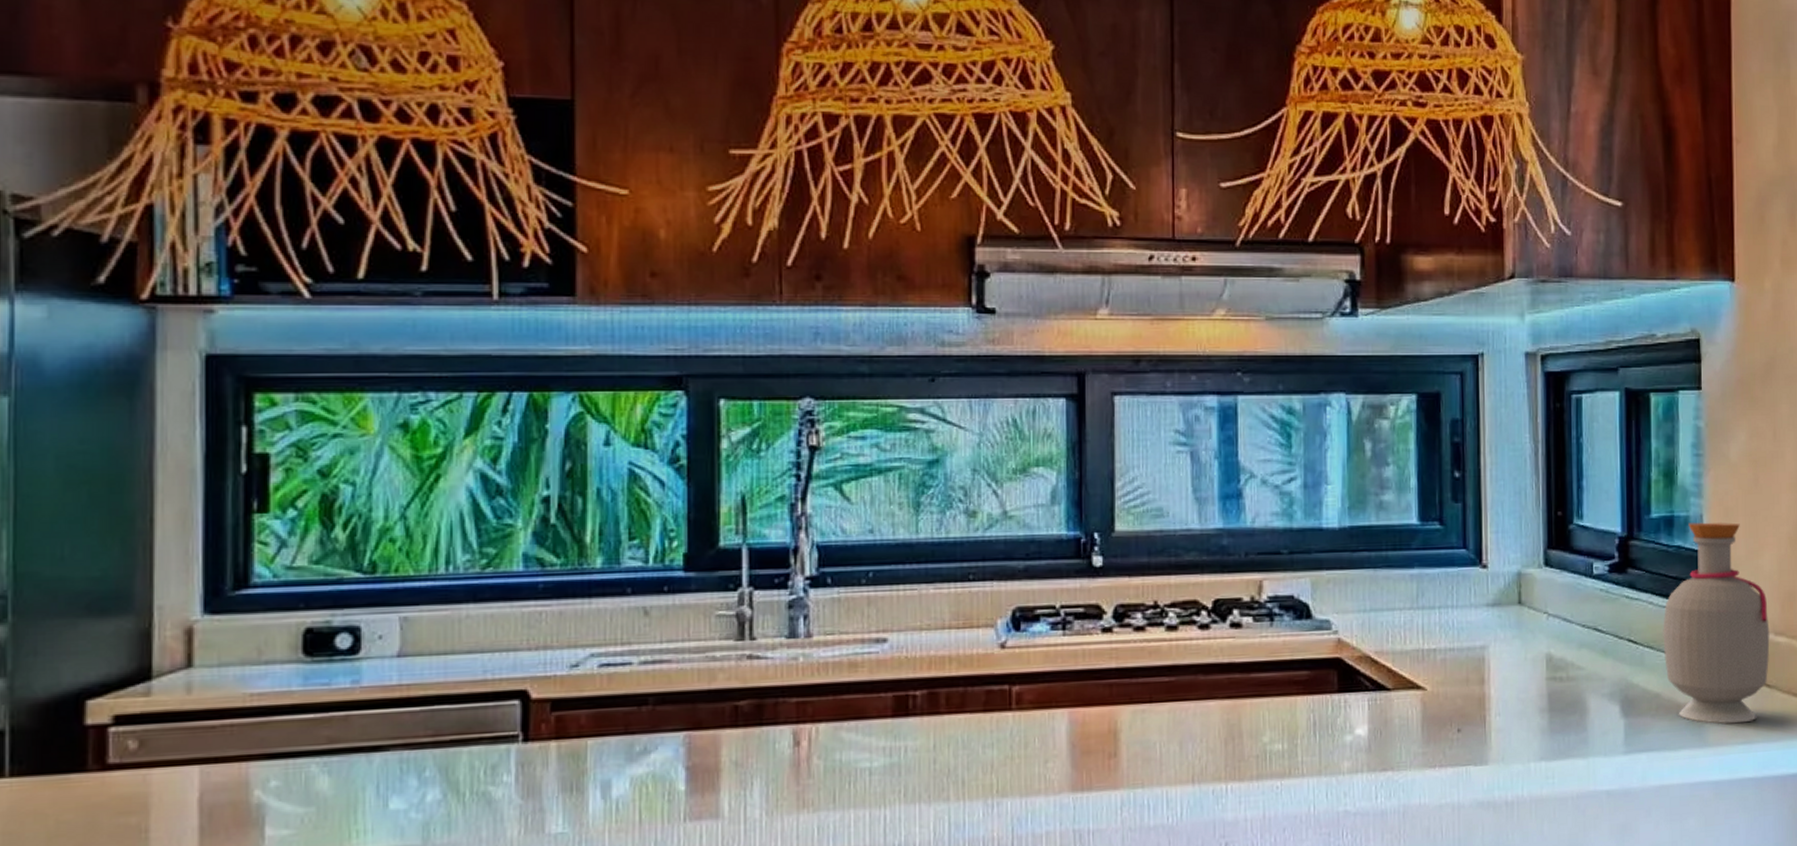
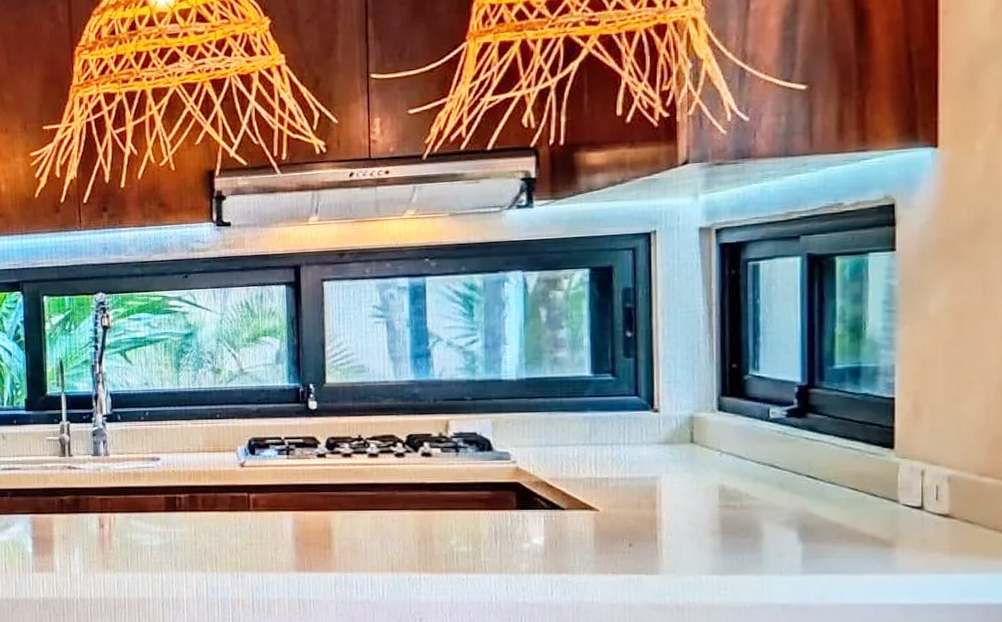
bottle: present [1663,522,1770,724] -> none [846,372,973,555]

